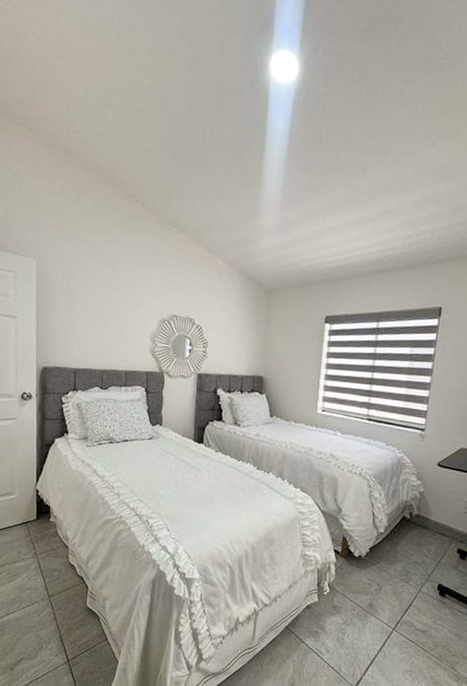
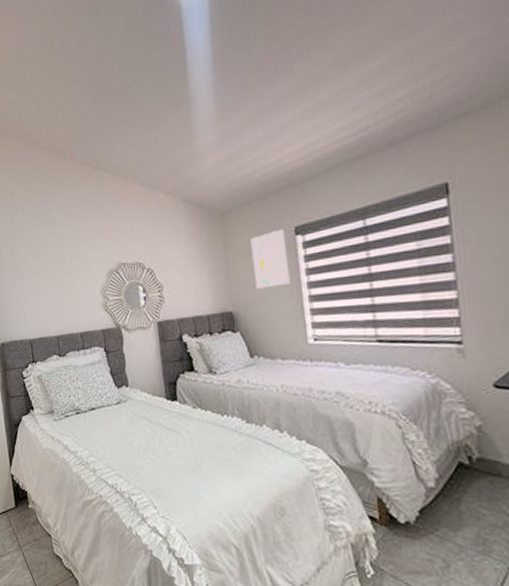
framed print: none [286,315,316,362] -> present [250,228,290,289]

